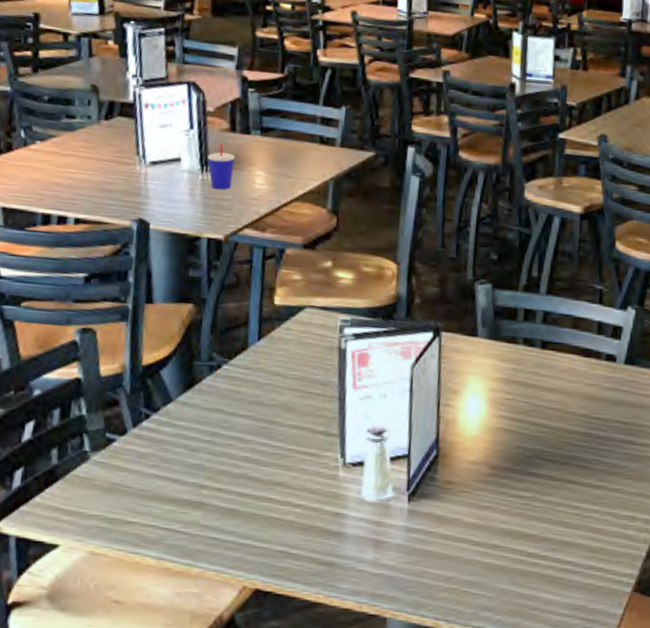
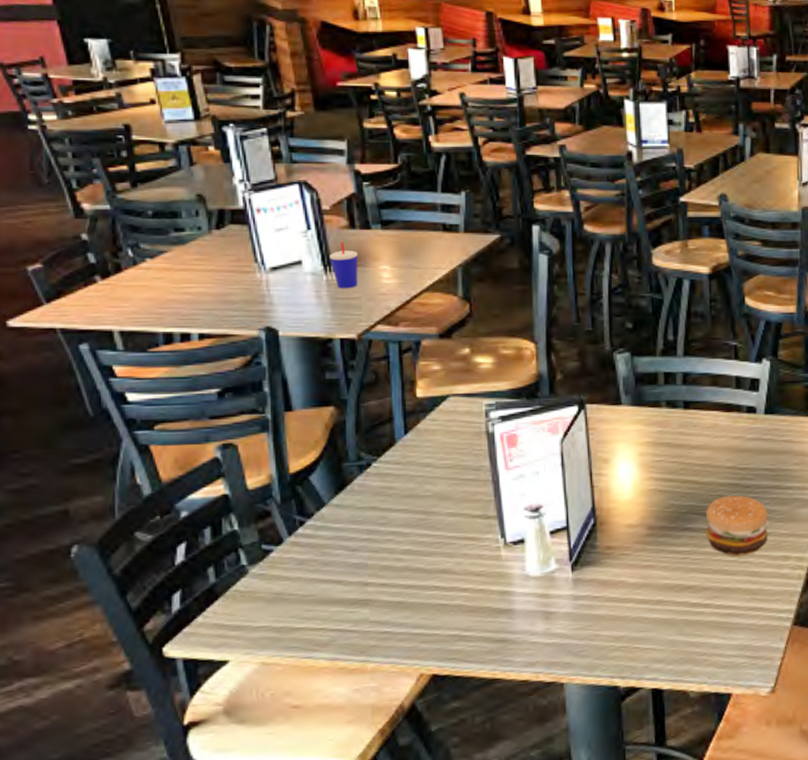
hamburger: none [550,444,618,510] -> present [705,495,769,556]

